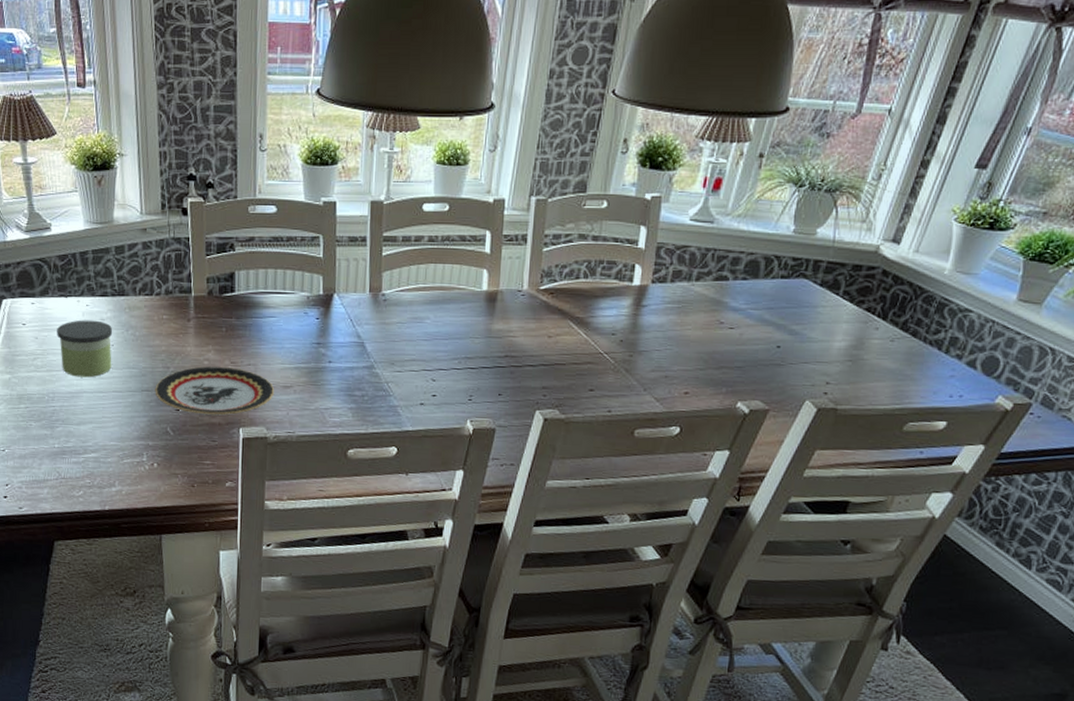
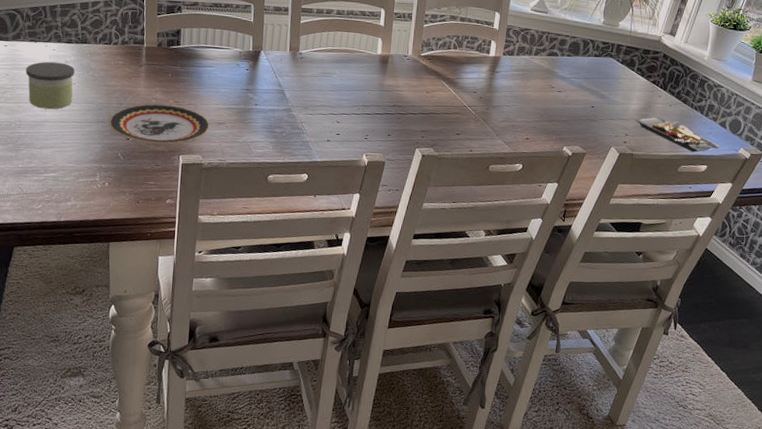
plate: none [840,356,970,404] -> present [635,116,722,152]

